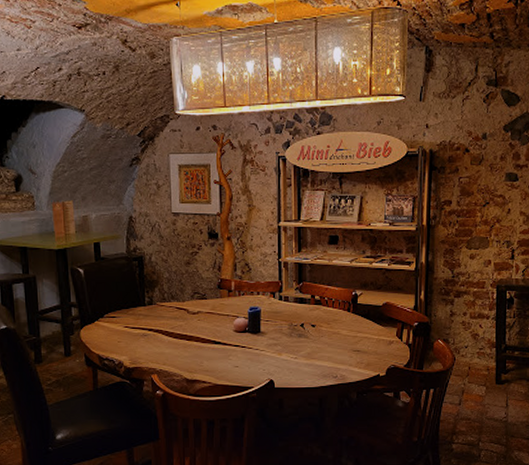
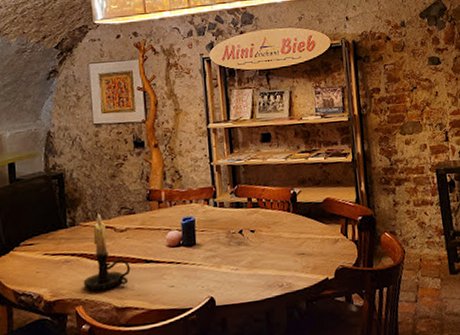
candle holder: none [158,295,200,363] -> present [83,212,131,291]

